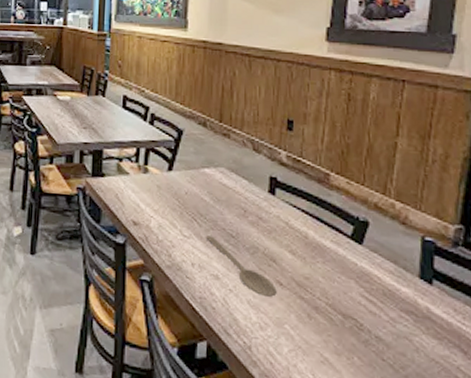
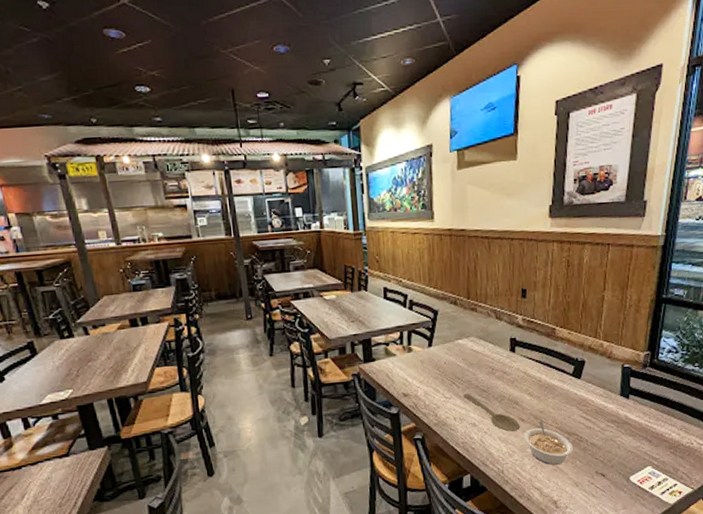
legume: none [281,290,350,357] -> present [524,421,574,466]

